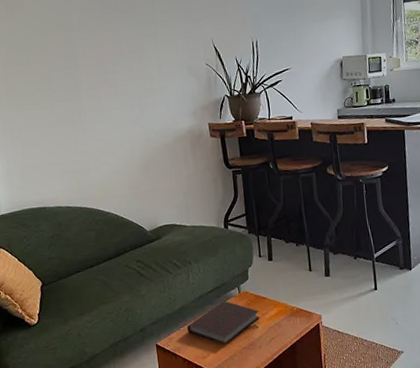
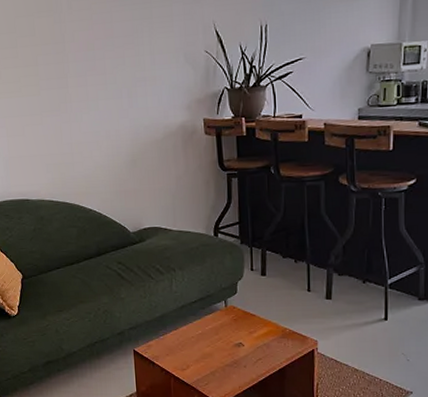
notebook: present [187,300,260,344] -> none [167,313,247,358]

